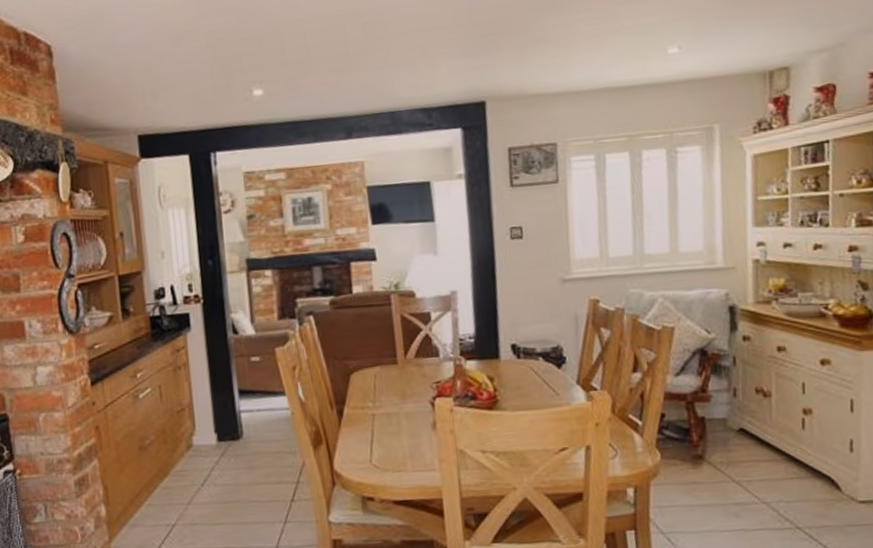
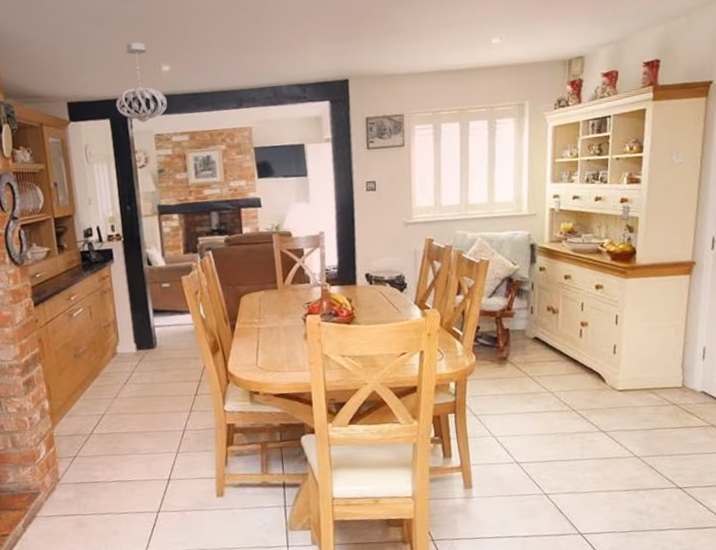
pendant light: none [196,62,259,159] -> present [116,42,167,124]

